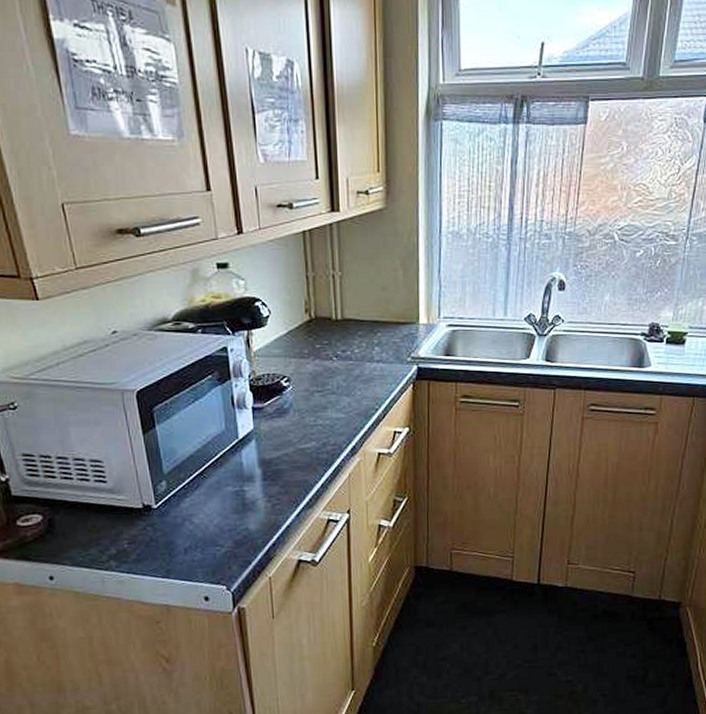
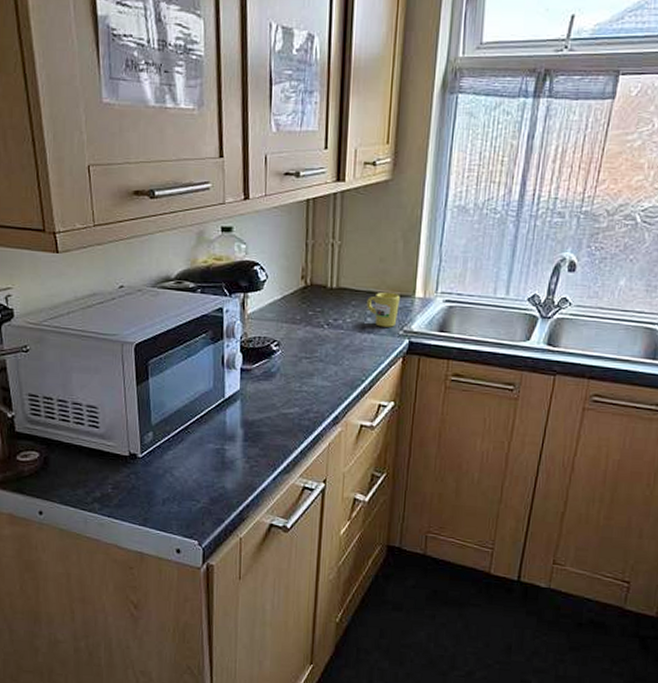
mug: none [373,320,405,355] -> present [367,292,400,327]

